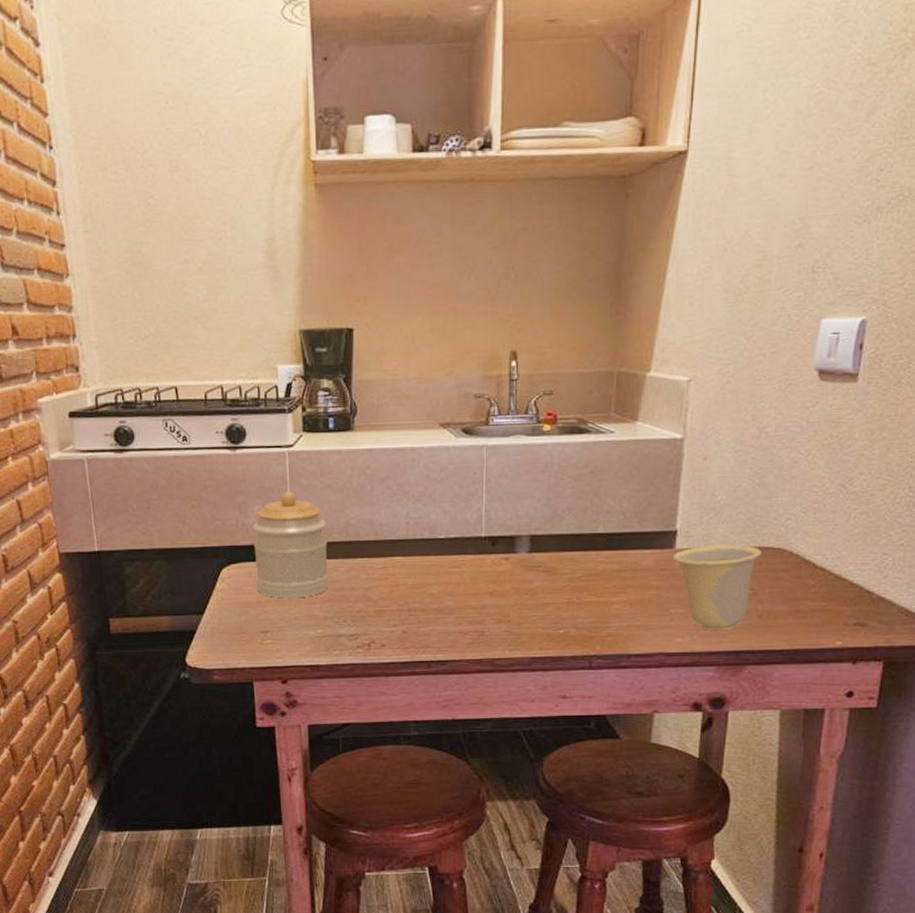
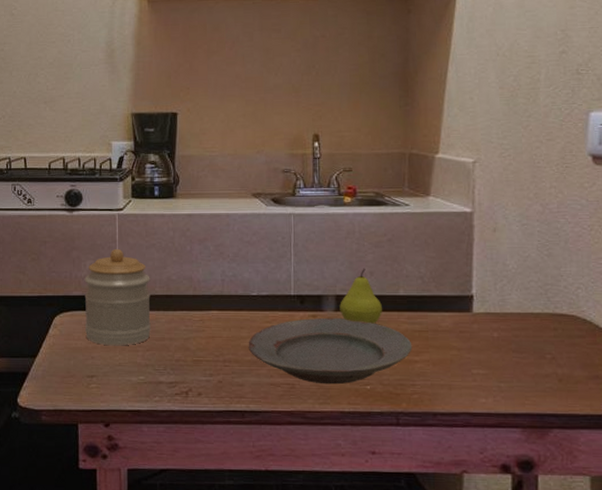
plate: none [435,559,610,630] -> present [248,317,413,385]
fruit: none [534,504,579,565] -> present [339,268,382,324]
cup: present [672,544,762,630] -> none [470,310,557,392]

